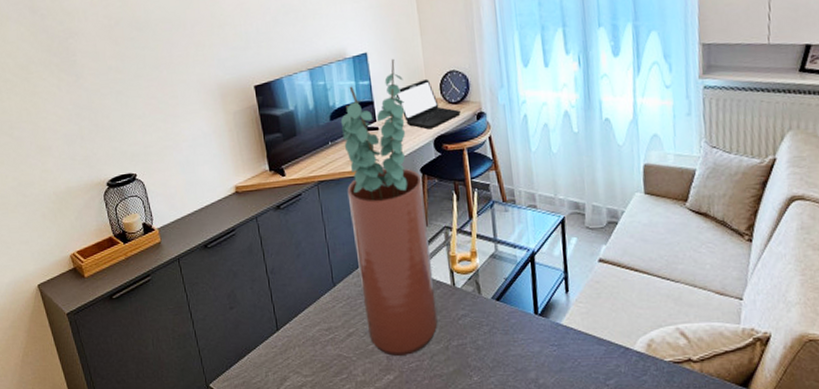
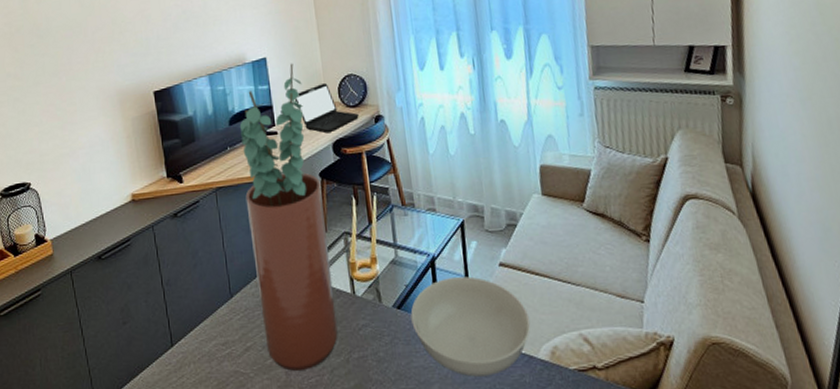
bowl: none [509,271,628,366] -> present [410,276,531,377]

